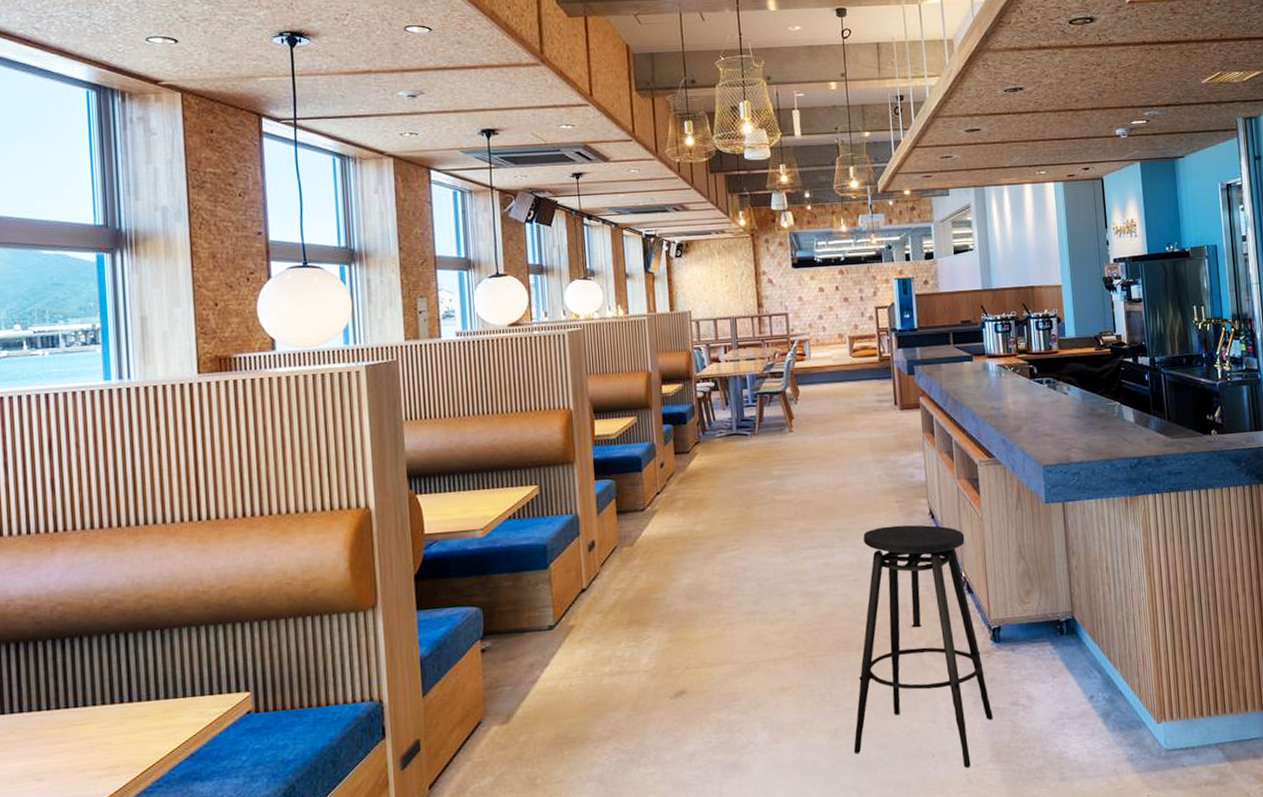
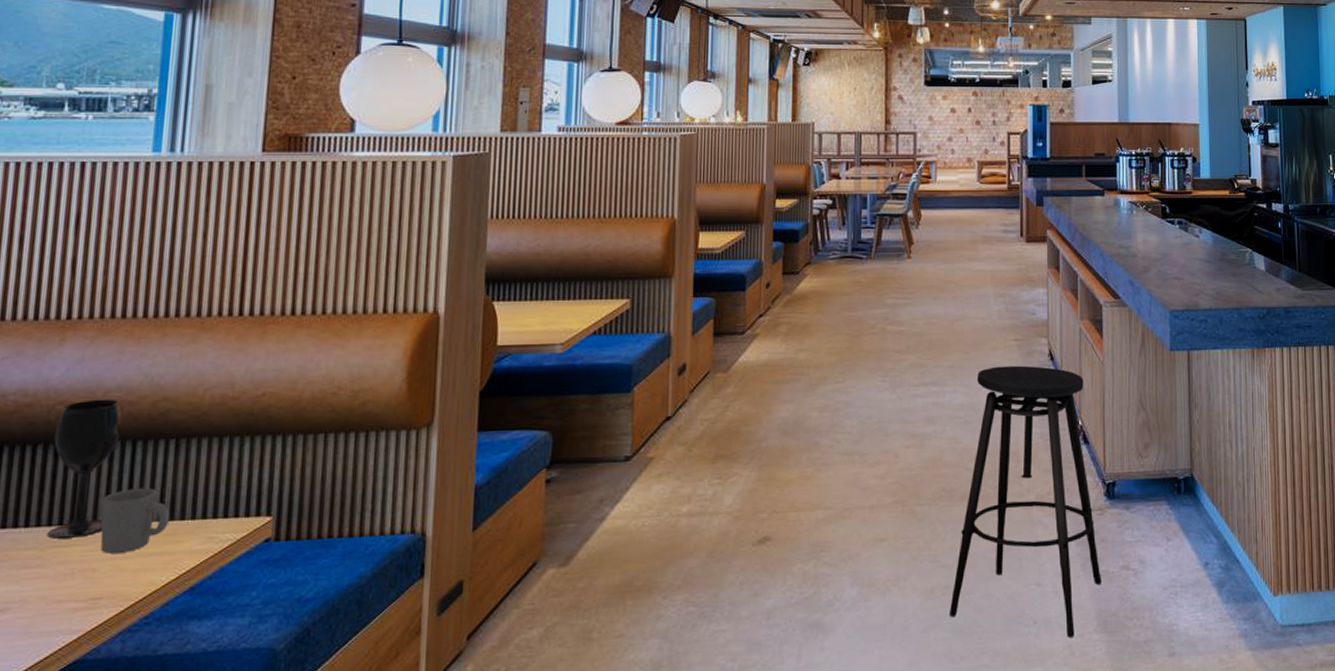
wine glass: none [59,598,115,719] -> present [46,399,123,539]
mug: none [107,672,166,729] -> present [100,487,171,554]

